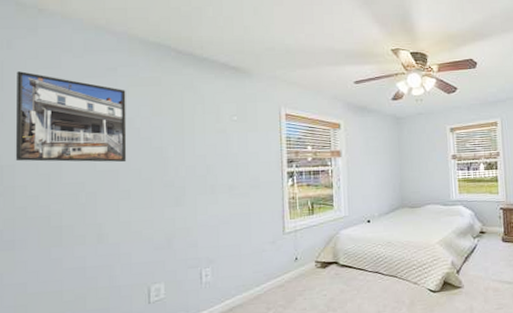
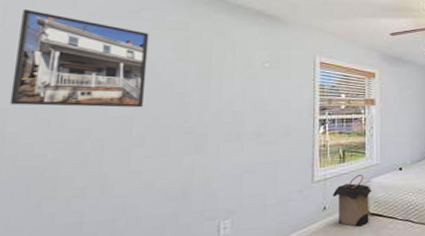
laundry hamper: none [303,226,342,278] -> present [332,174,373,227]

